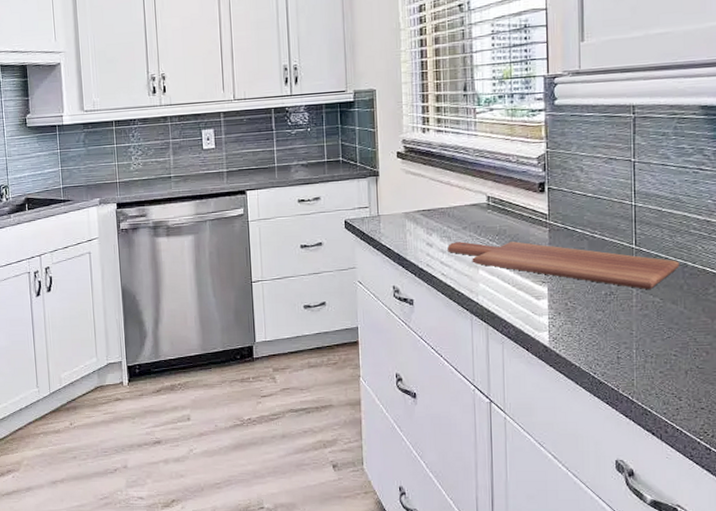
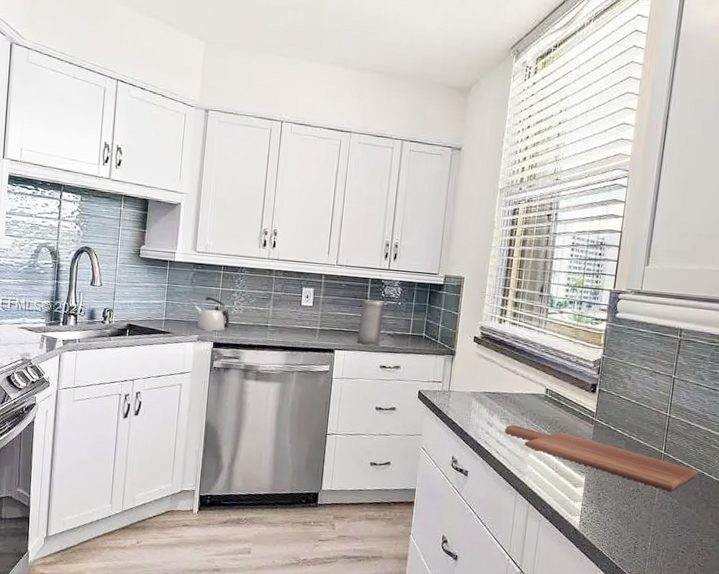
kettle: none [91,155,130,193] -> present [194,296,230,332]
canister: none [267,130,295,181] -> present [357,299,385,347]

